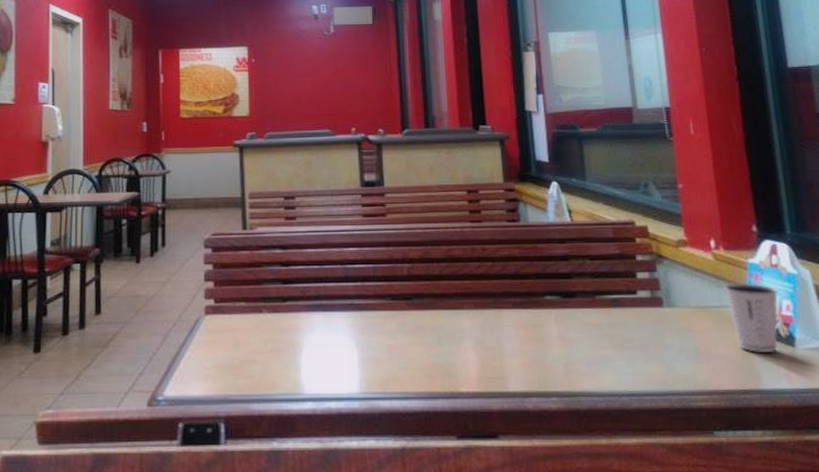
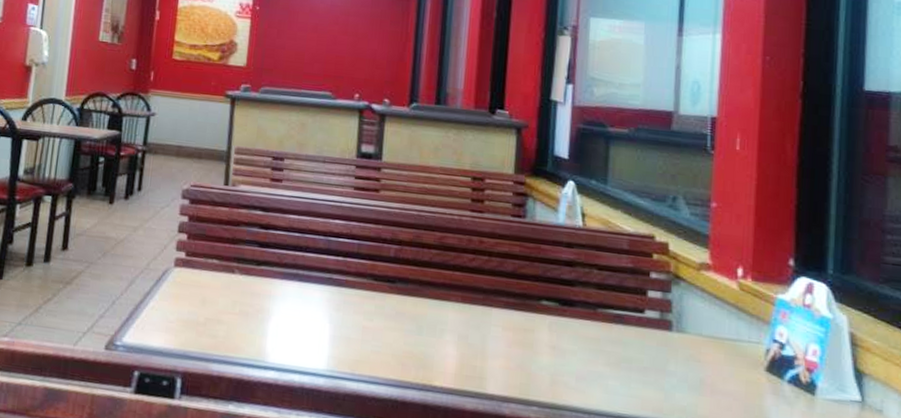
dixie cup: present [723,283,778,353] -> none [743,318,806,399]

